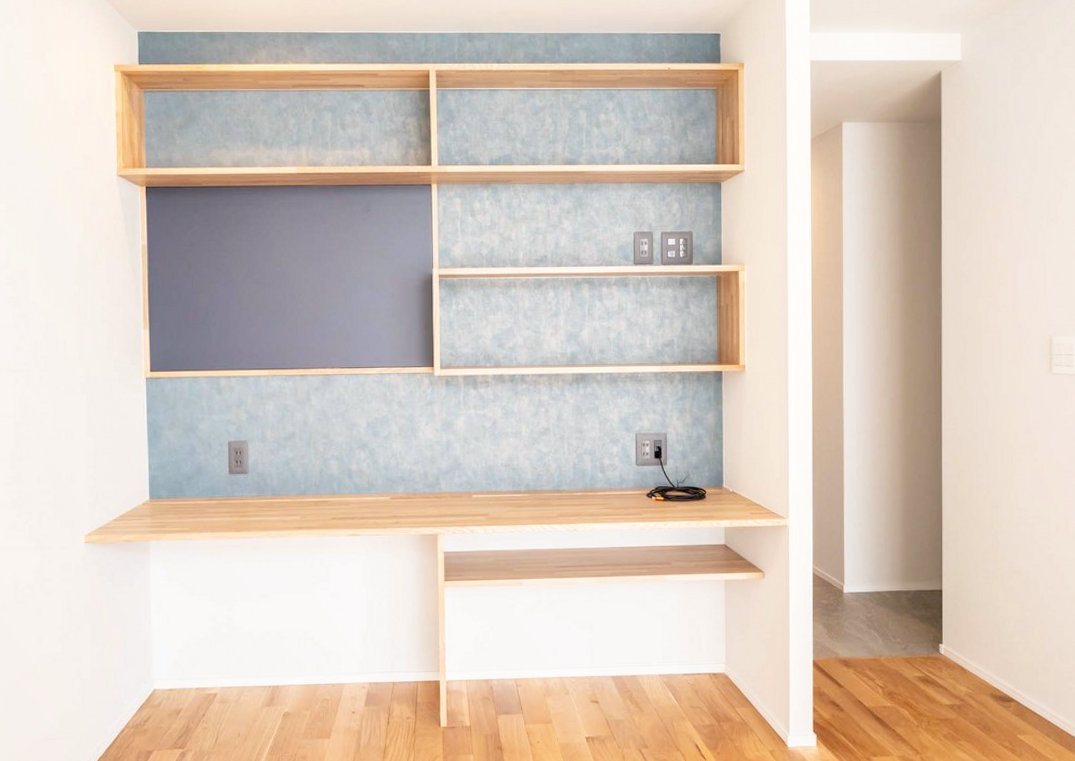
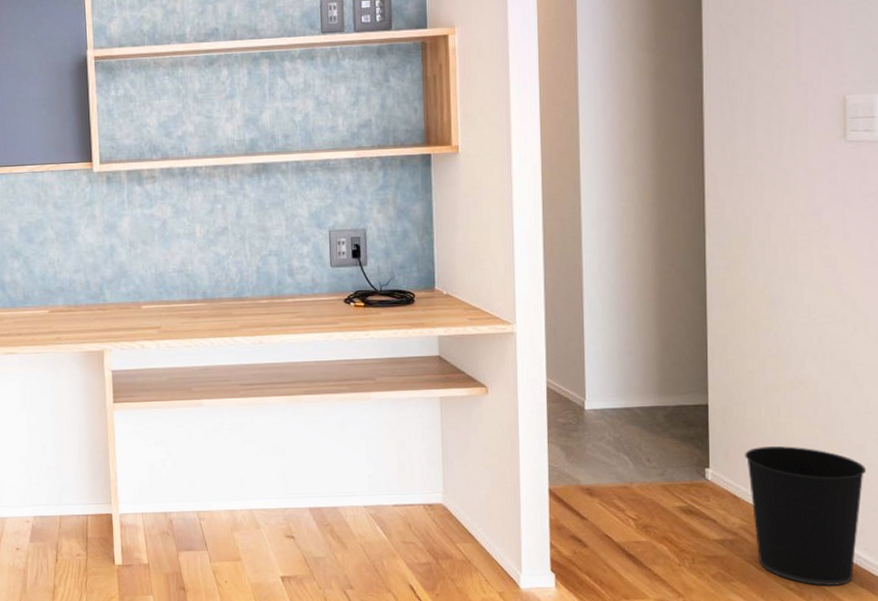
wastebasket: none [971,626,1066,744] -> present [745,446,867,586]

